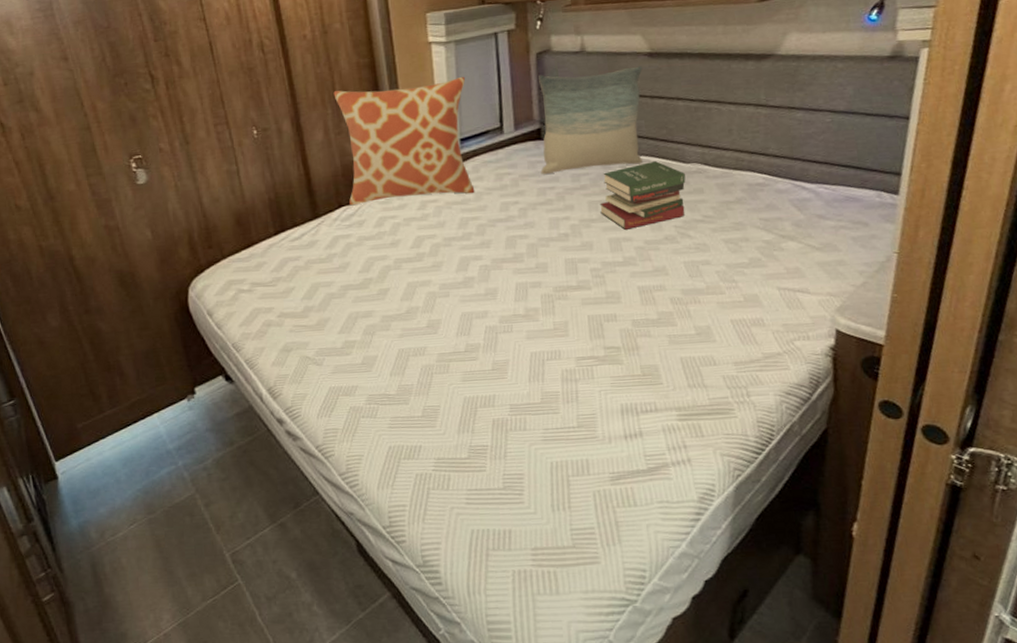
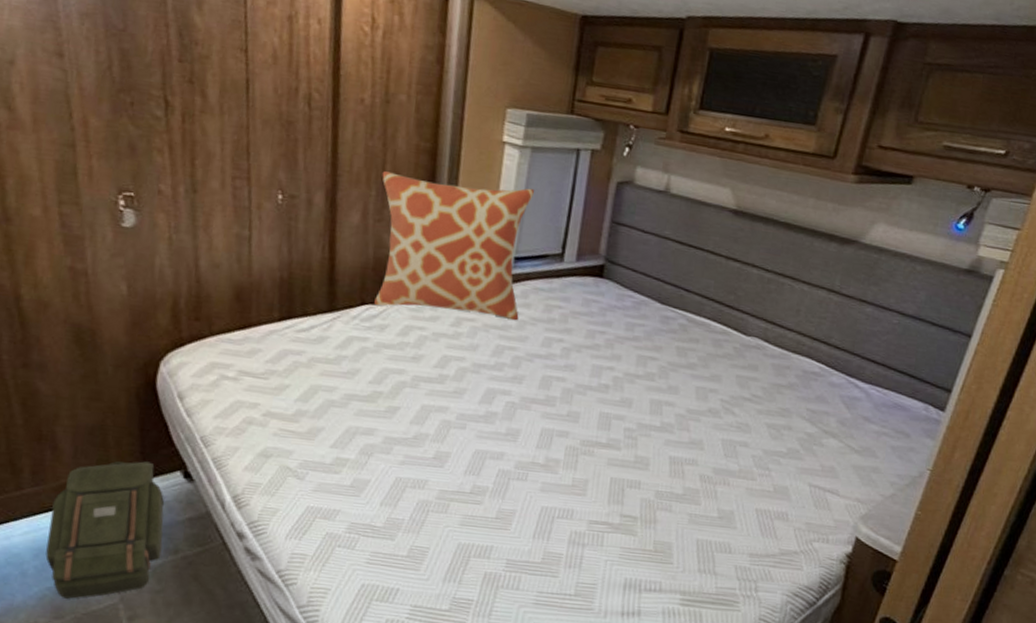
backpack: none [129,372,220,496] -> present [45,461,165,599]
pillow: present [539,66,643,175] -> none [594,206,725,326]
books: present [600,161,686,230] -> none [648,326,743,394]

